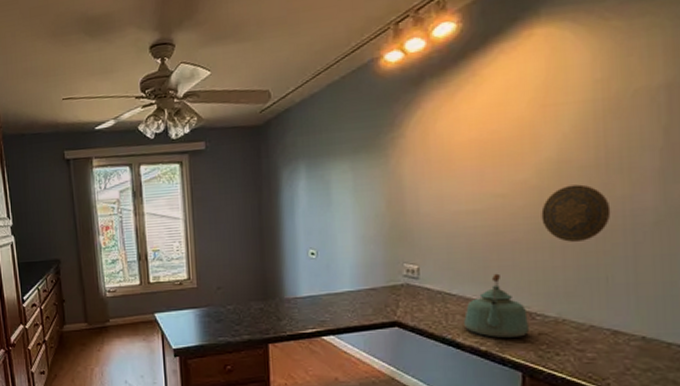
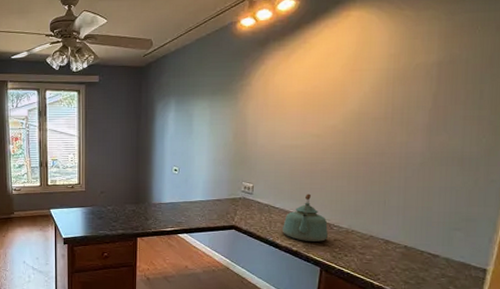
decorative plate: present [541,184,611,242] -> none [343,131,392,173]

